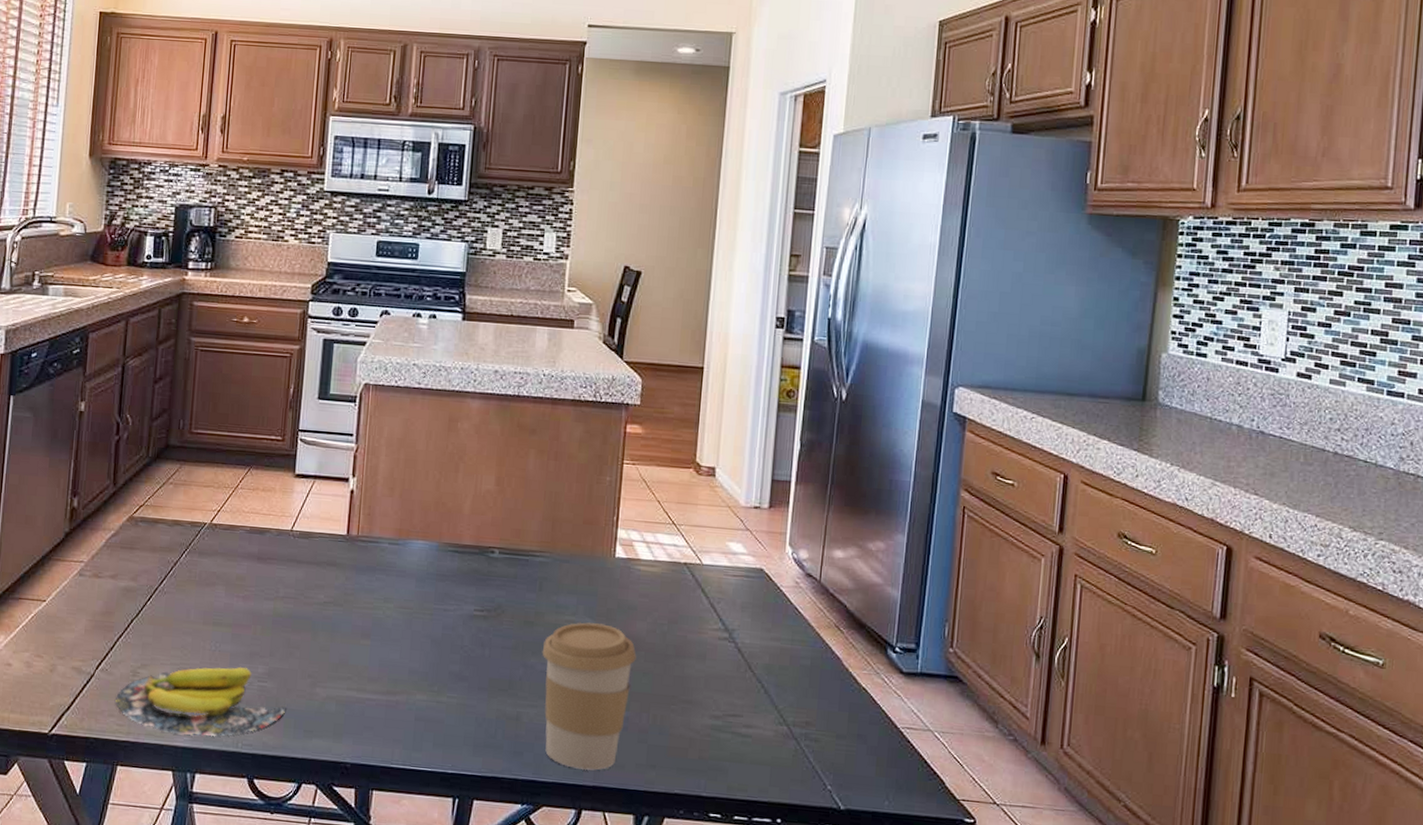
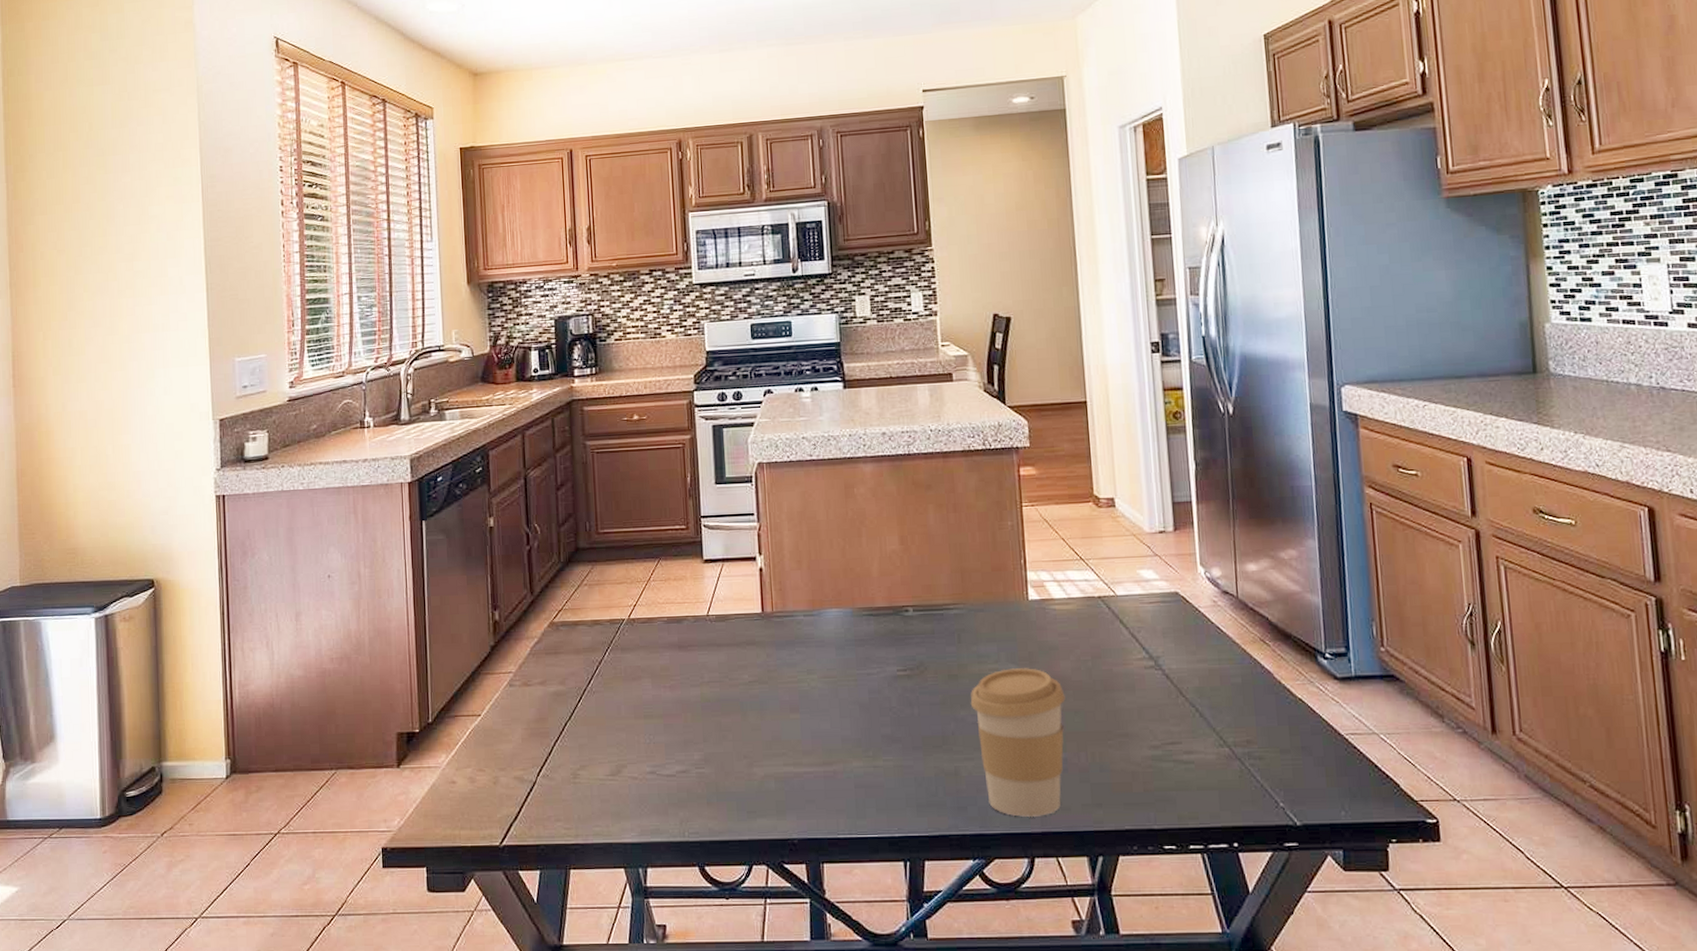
banana: present [115,666,287,736] -> none [560,755,727,830]

